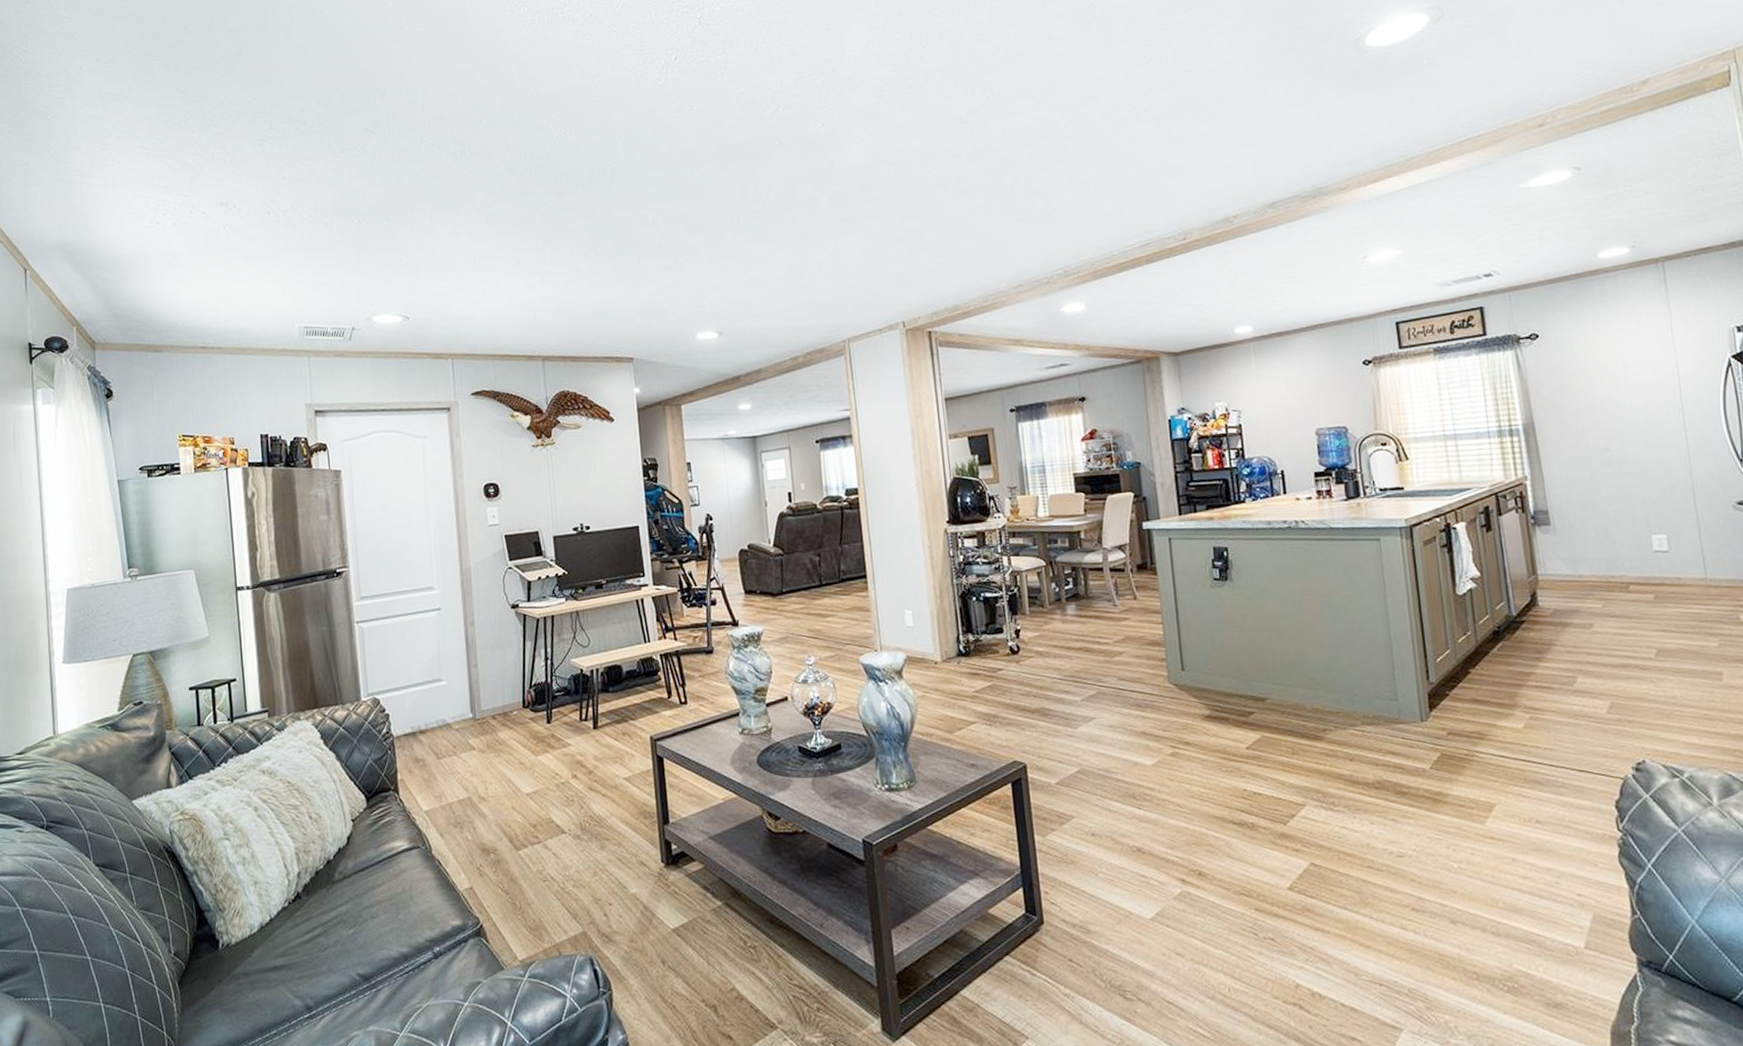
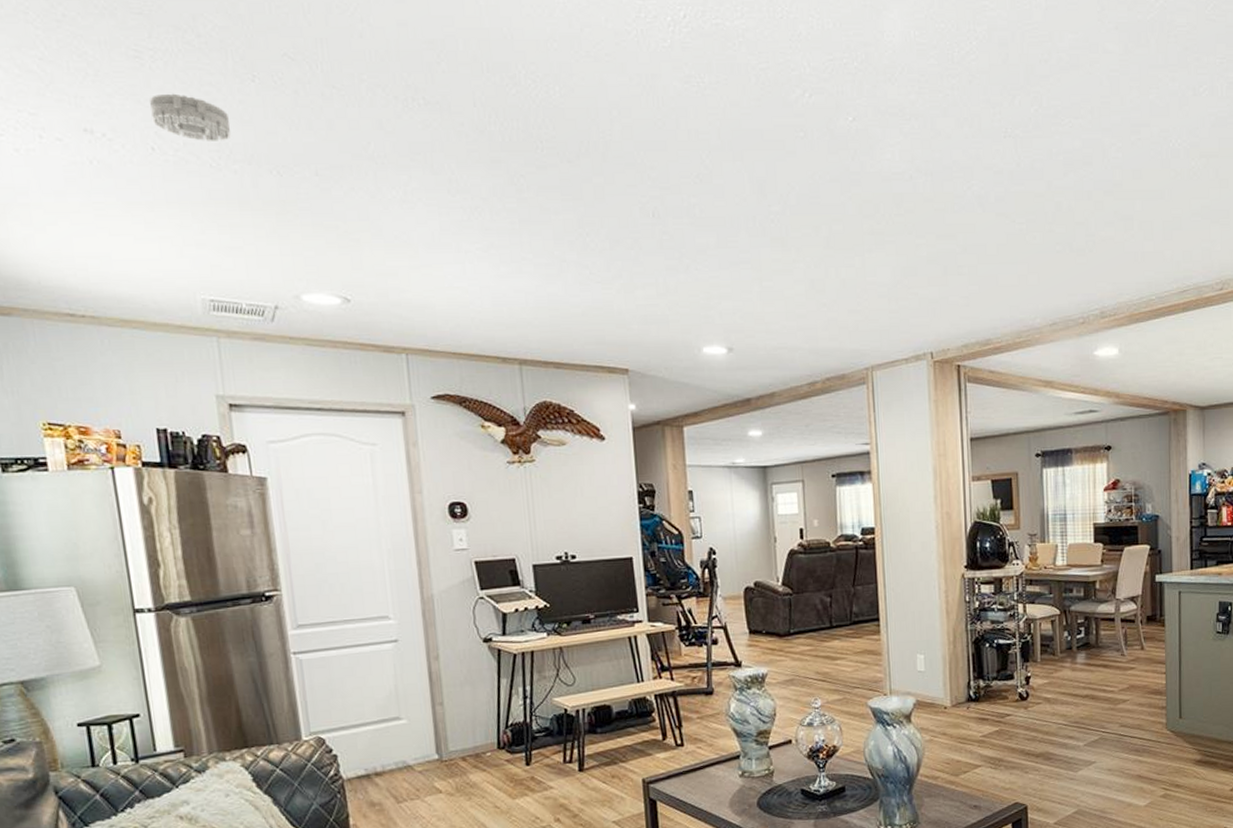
smoke detector: none [268,168,325,203] -> present [150,93,231,141]

